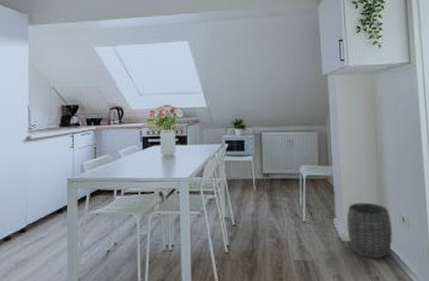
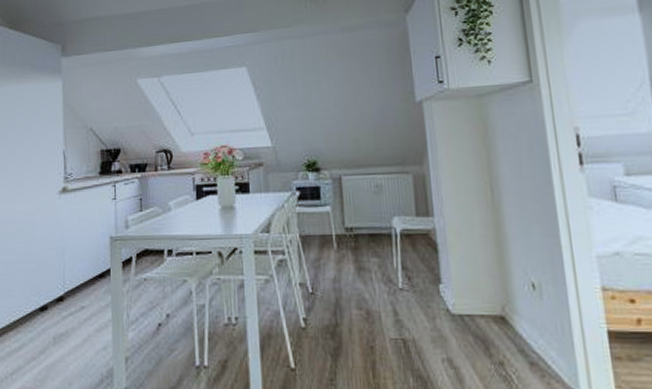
woven basket: present [346,202,393,258] -> none [456,264,520,337]

